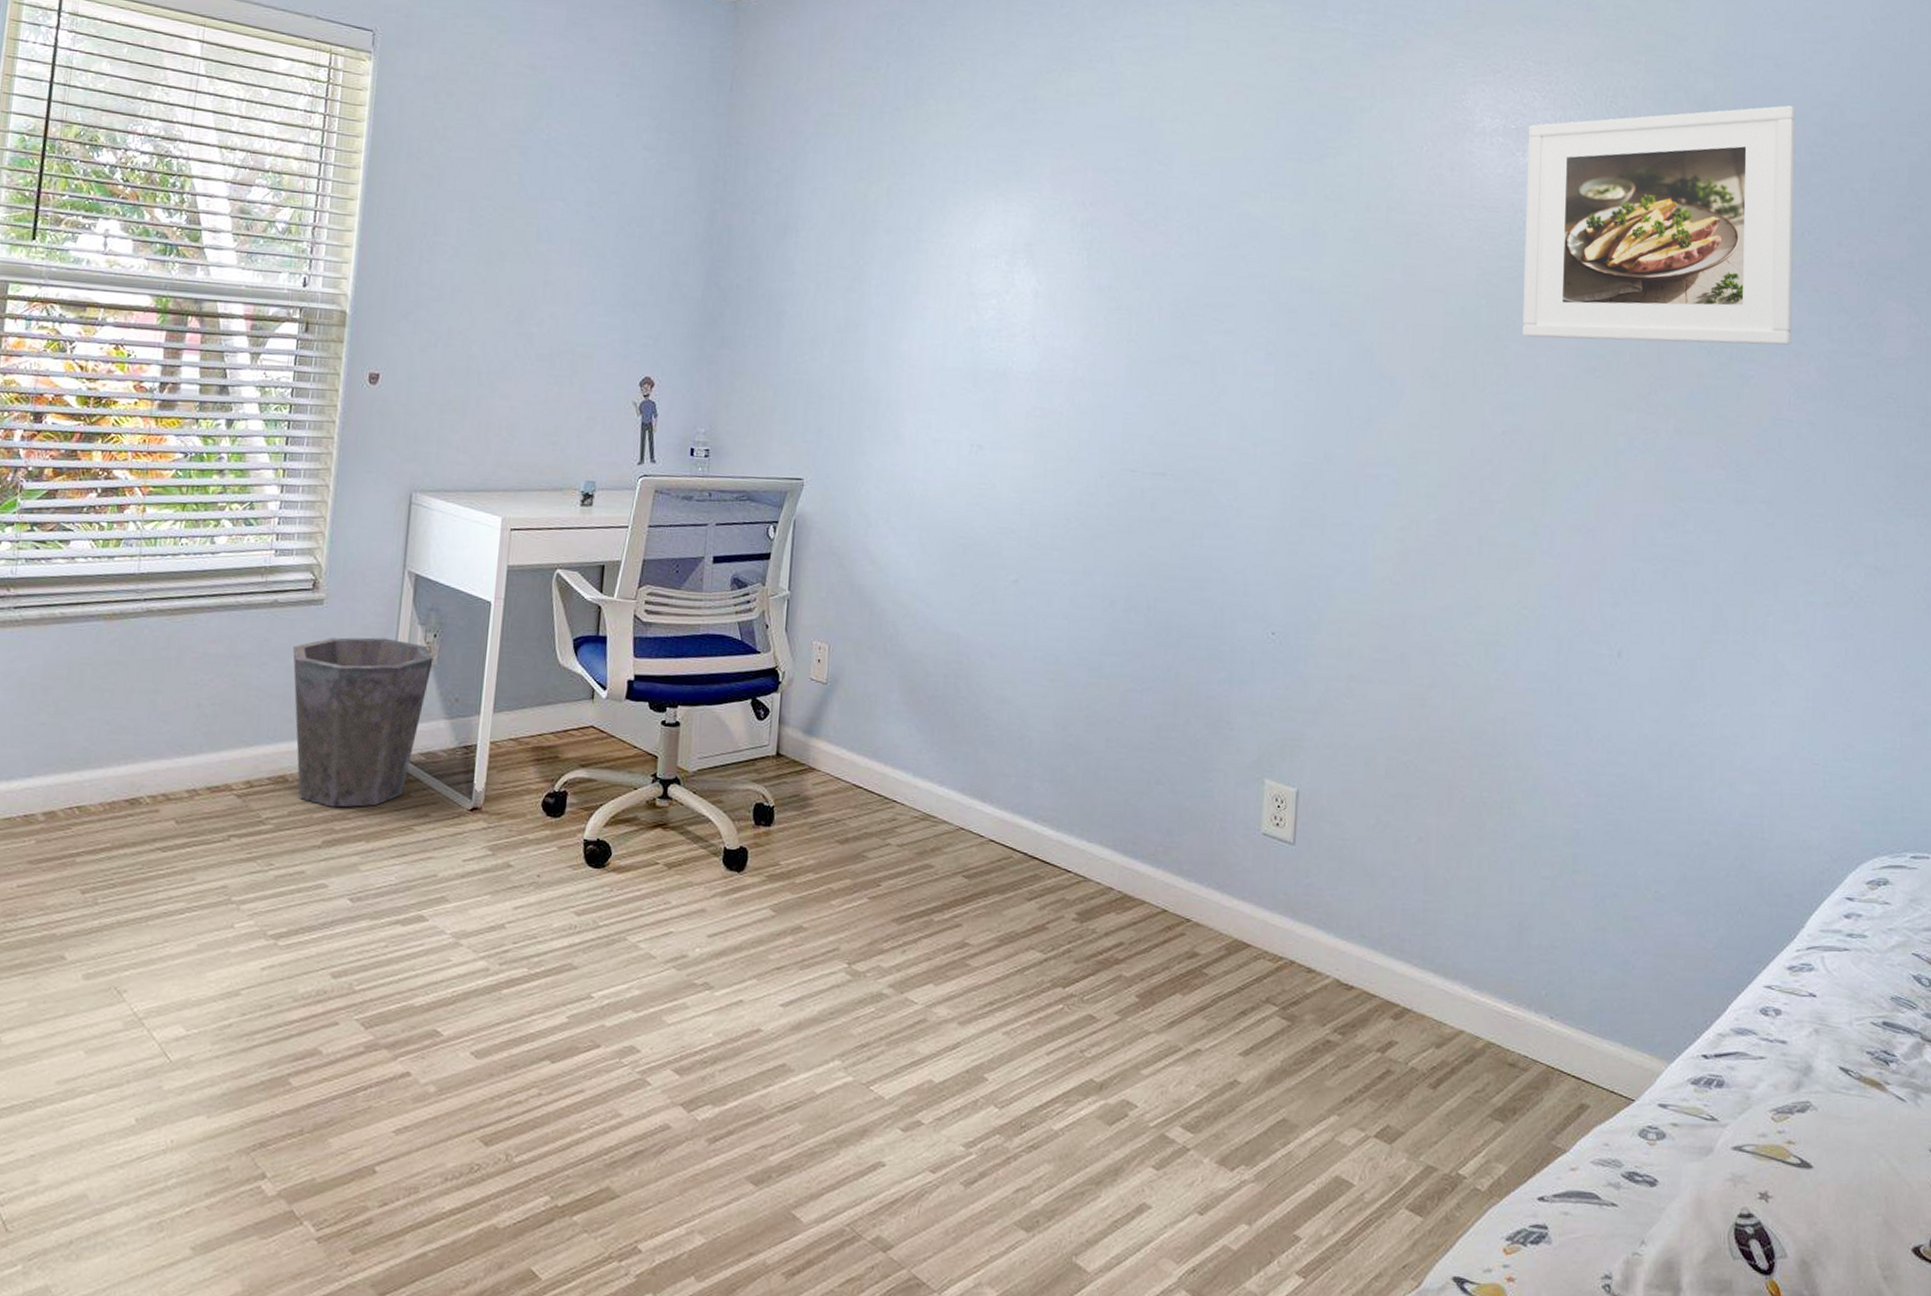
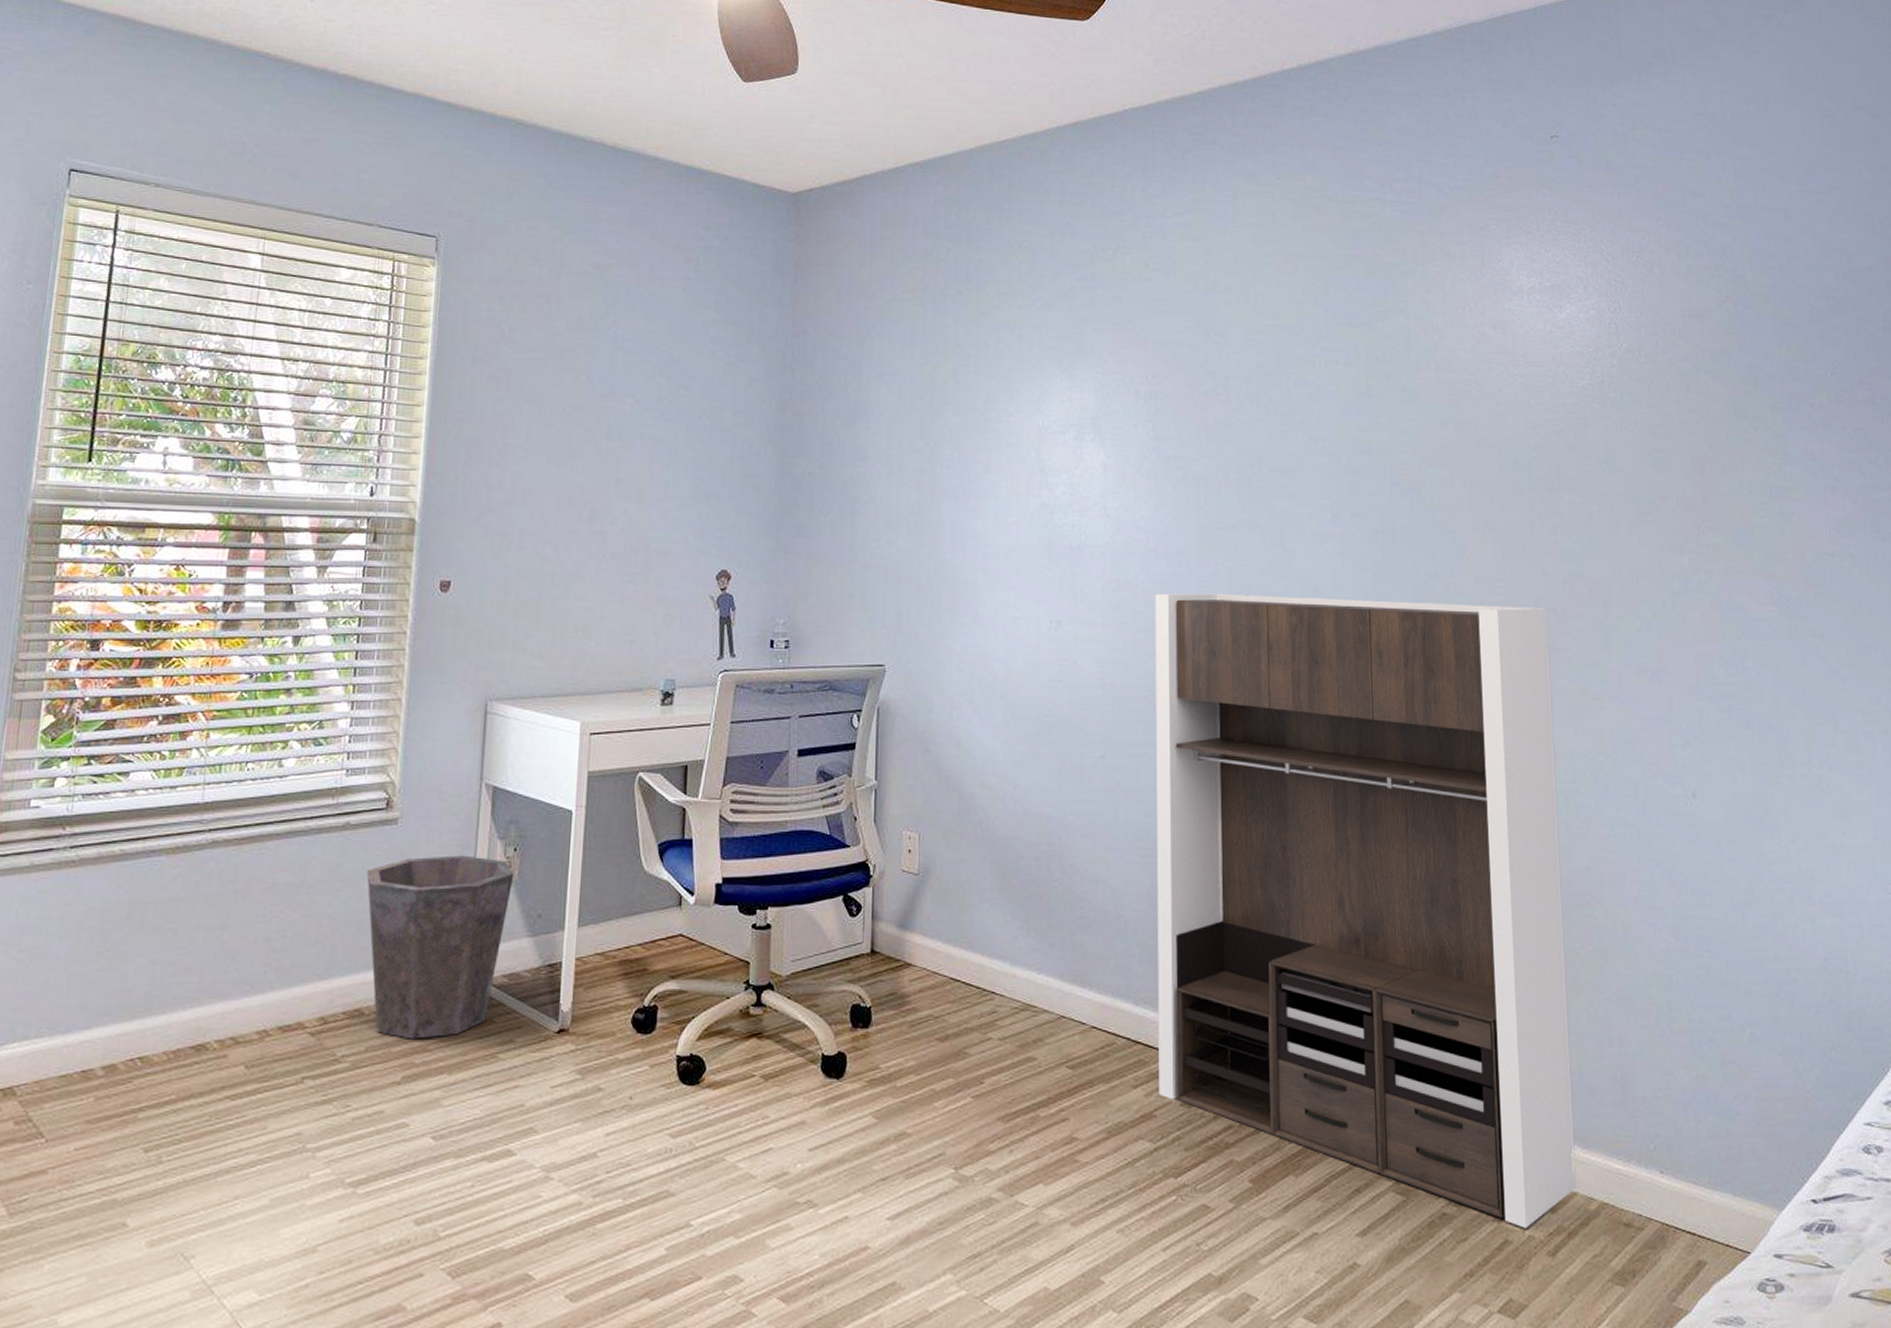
bookshelf: none [1052,423,1483,1061] -> present [1155,593,1577,1228]
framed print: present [1522,105,1796,345] -> none [1563,253,1826,486]

